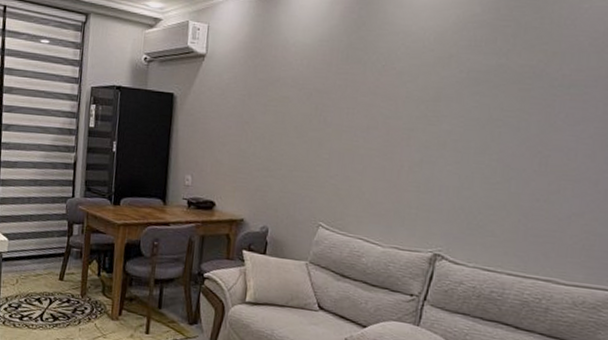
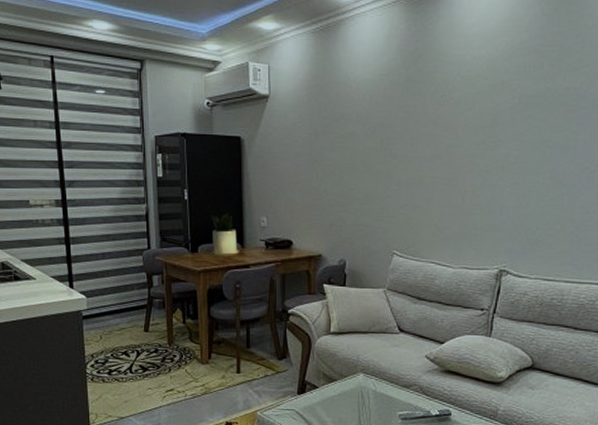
planter: none [133,168,161,212] -> present [211,213,239,256]

